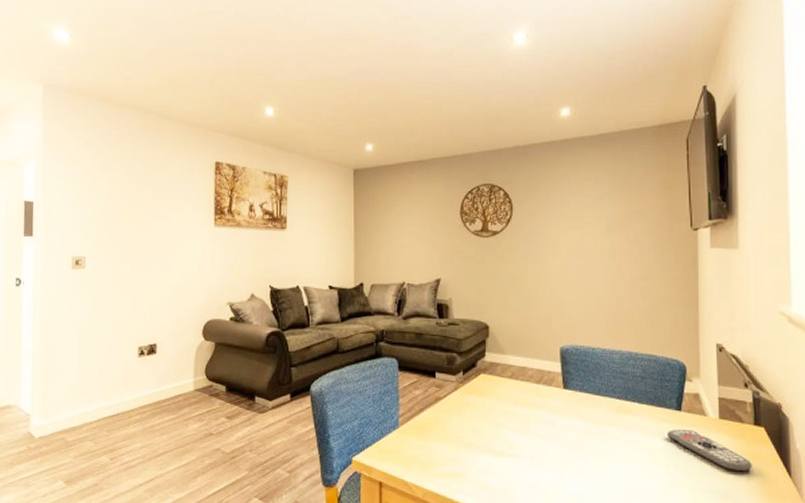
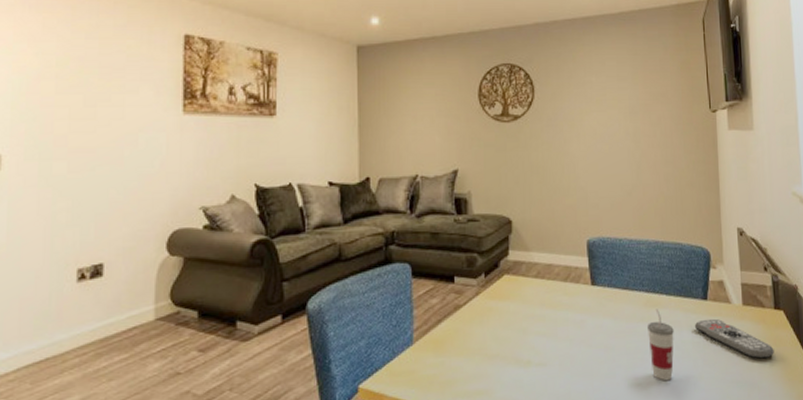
cup: none [618,415,645,483] -> present [648,309,674,381]

